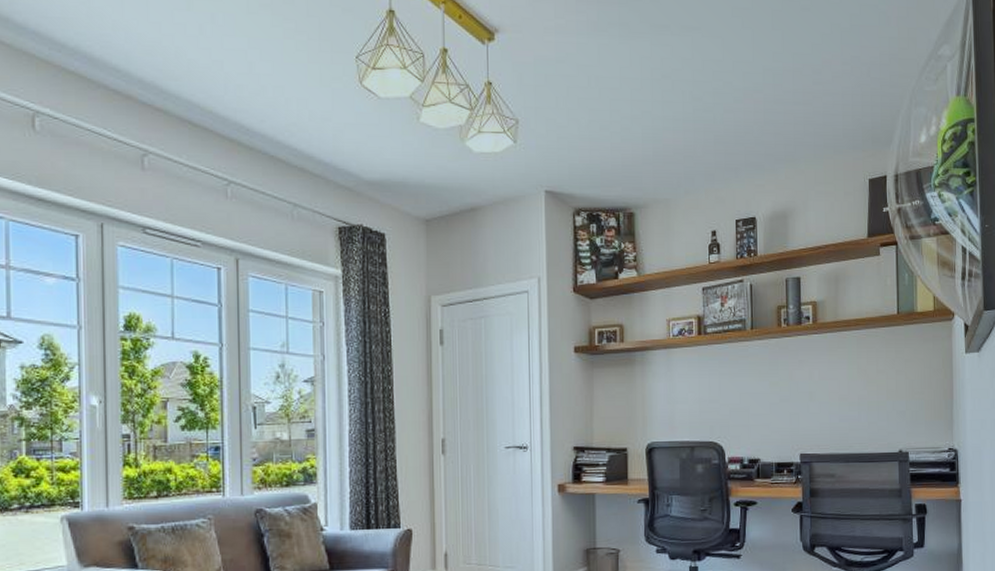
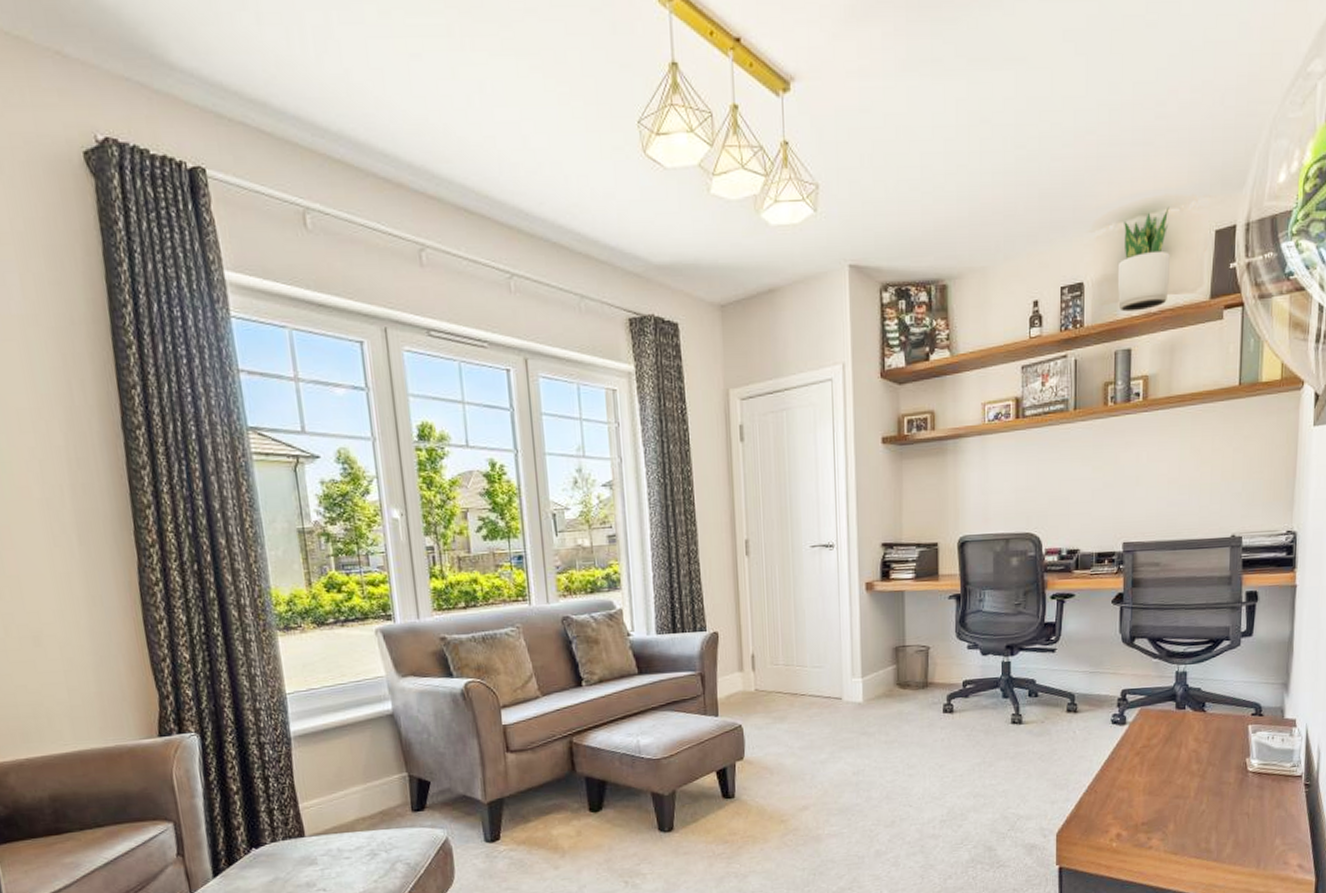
planter: none [785,157,831,245] -> present [1117,206,1170,312]

